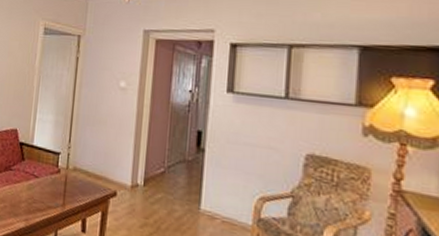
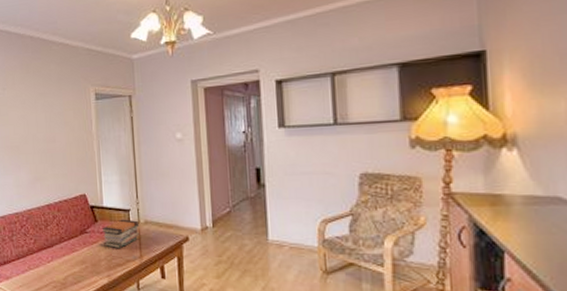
book stack: none [27,161,68,193] -> present [101,219,140,249]

